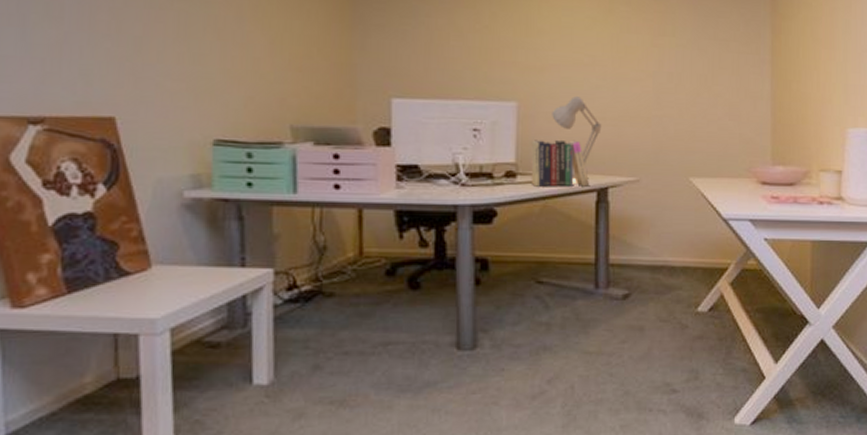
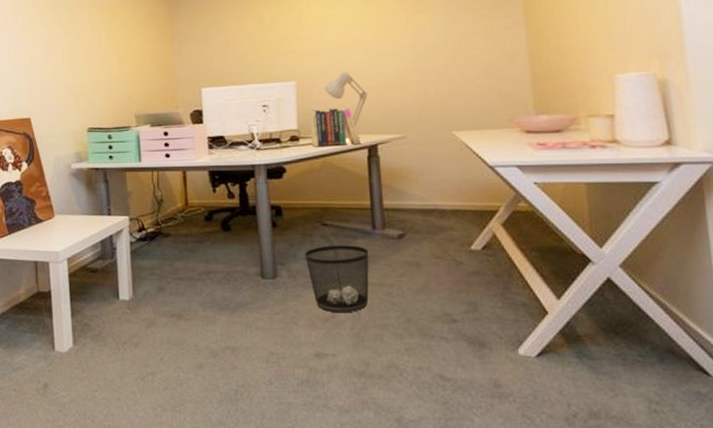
waste bin: none [513,307,589,389] -> present [305,245,369,313]

